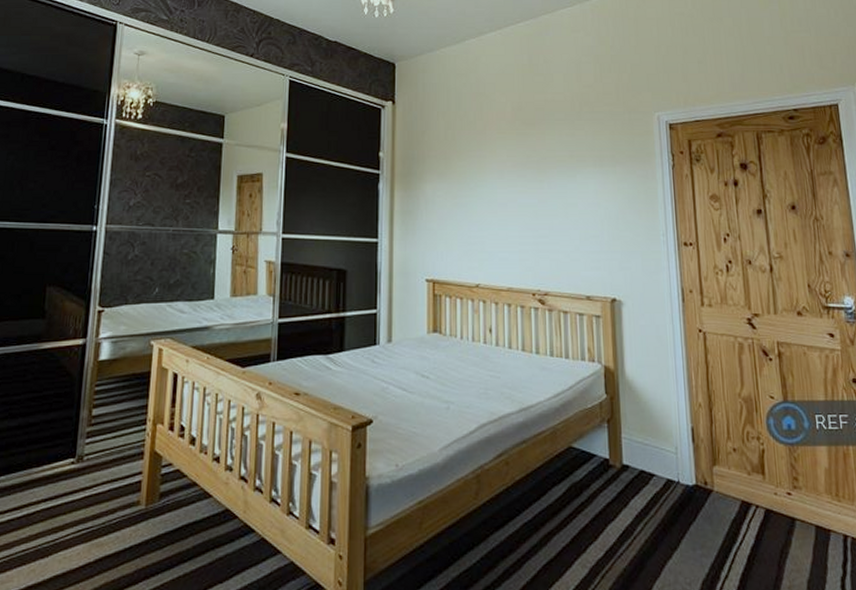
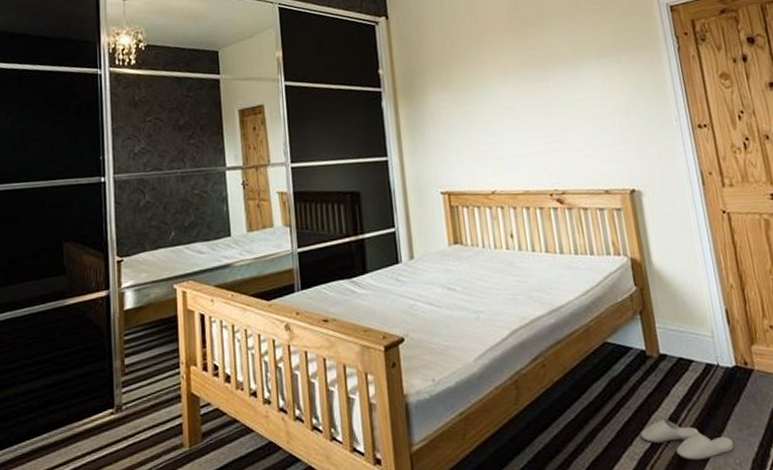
slippers: none [595,529,686,575] -> present [641,418,735,461]

